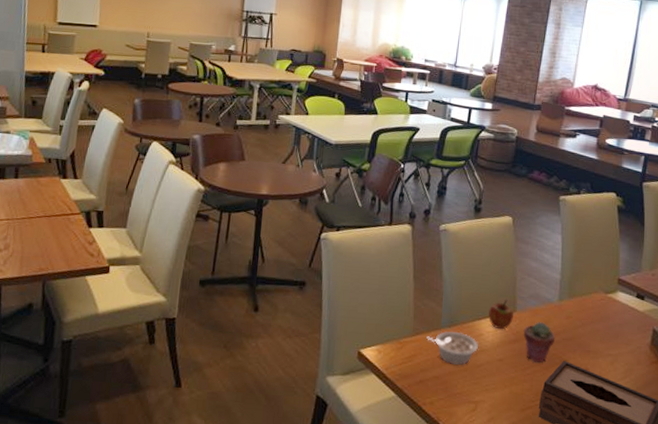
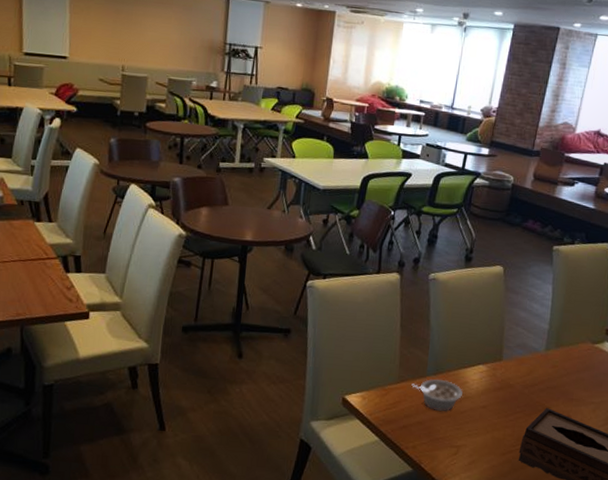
apple: present [489,299,513,330] -> none [474,348,500,378]
potted succulent: present [523,322,556,363] -> none [508,371,540,410]

